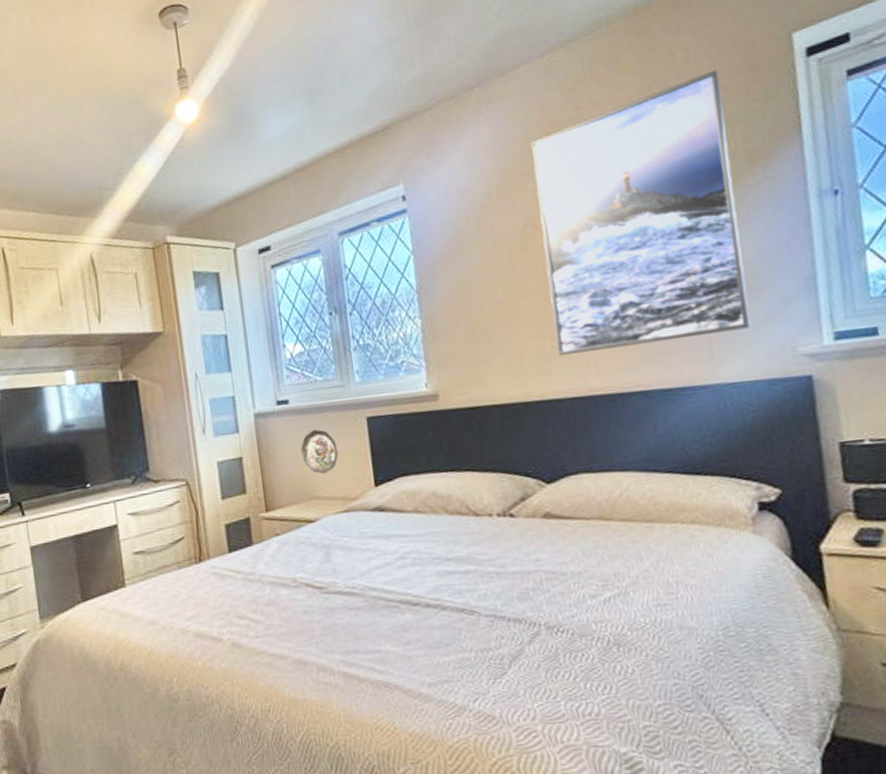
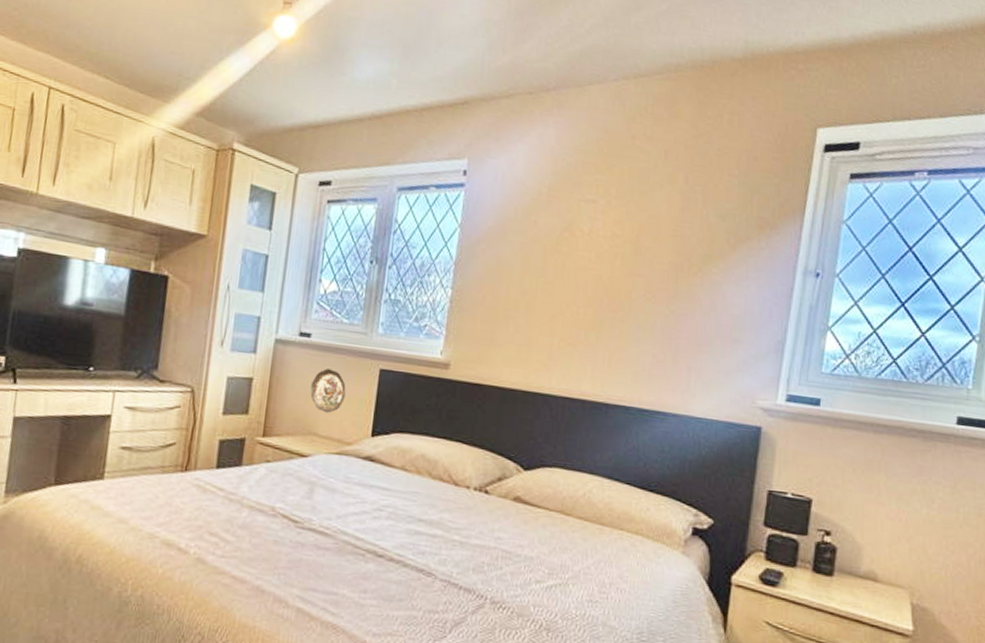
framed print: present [530,69,751,356] -> none [562,139,753,373]

